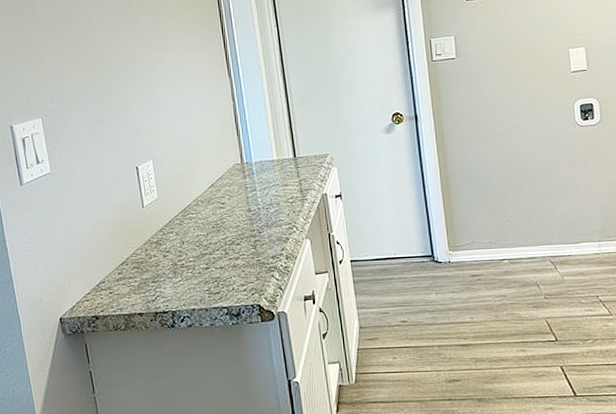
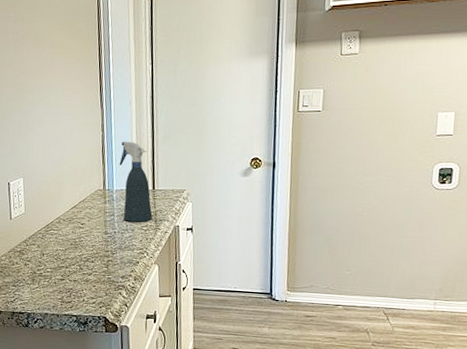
spray bottle: none [255,108,297,195] -> present [119,141,153,222]

